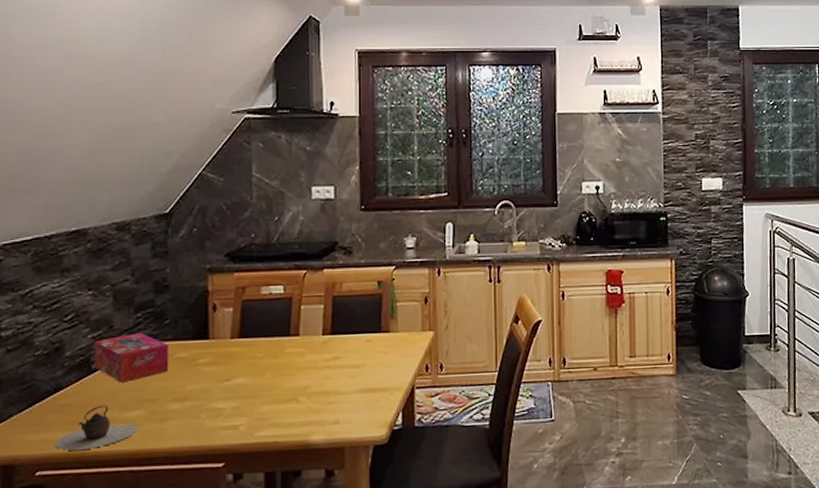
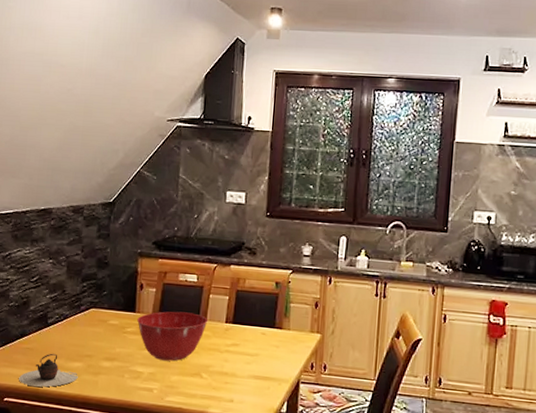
tissue box: present [94,332,169,383] -> none [50,298,105,338]
mixing bowl: none [212,329,301,390] -> present [137,311,208,361]

